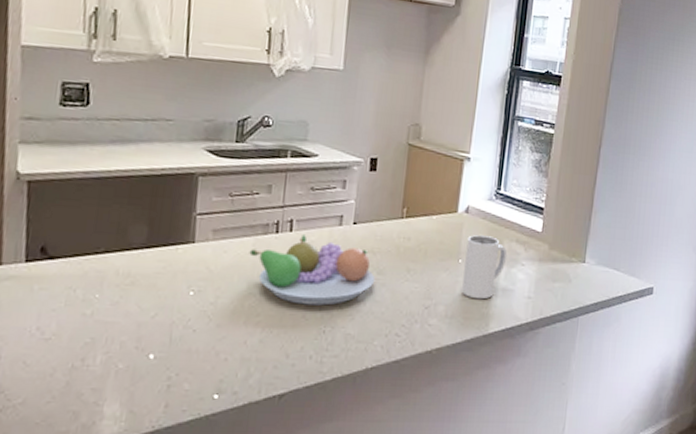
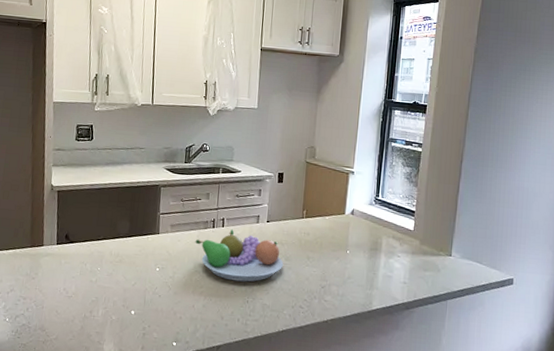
mug: present [462,235,508,300] -> none [350,232,386,283]

